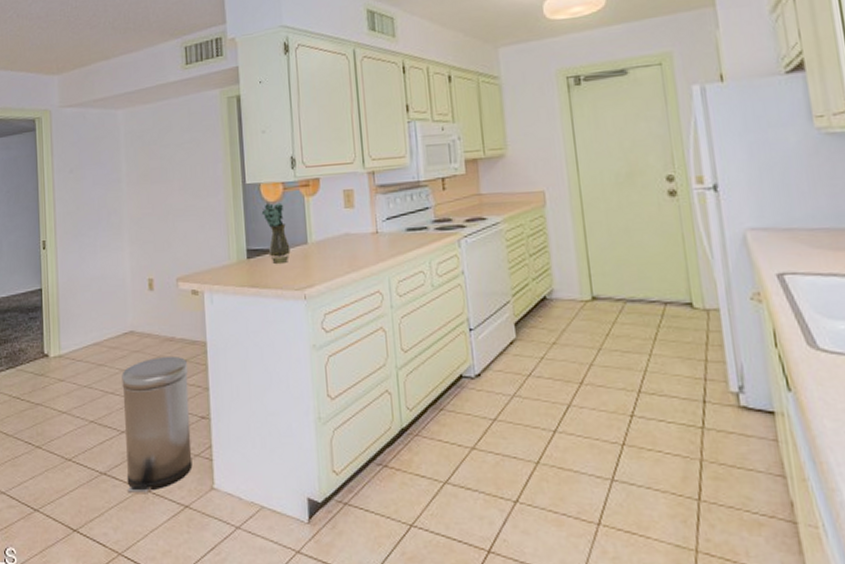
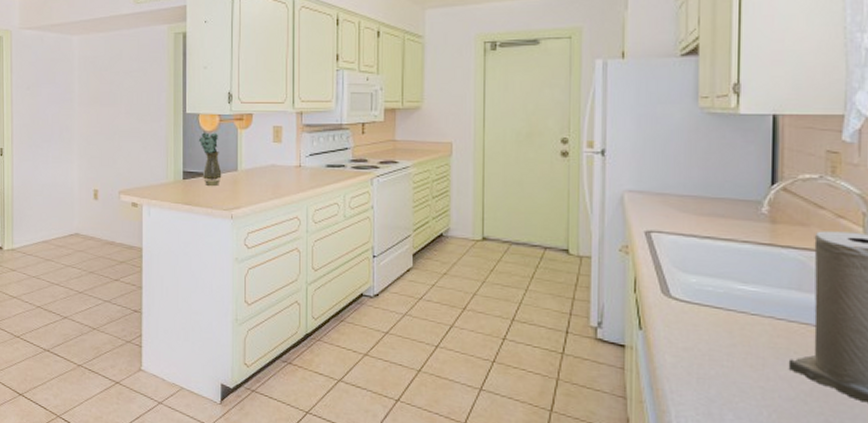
pedal bin: present [122,355,193,494] -> none [66,257,125,370]

